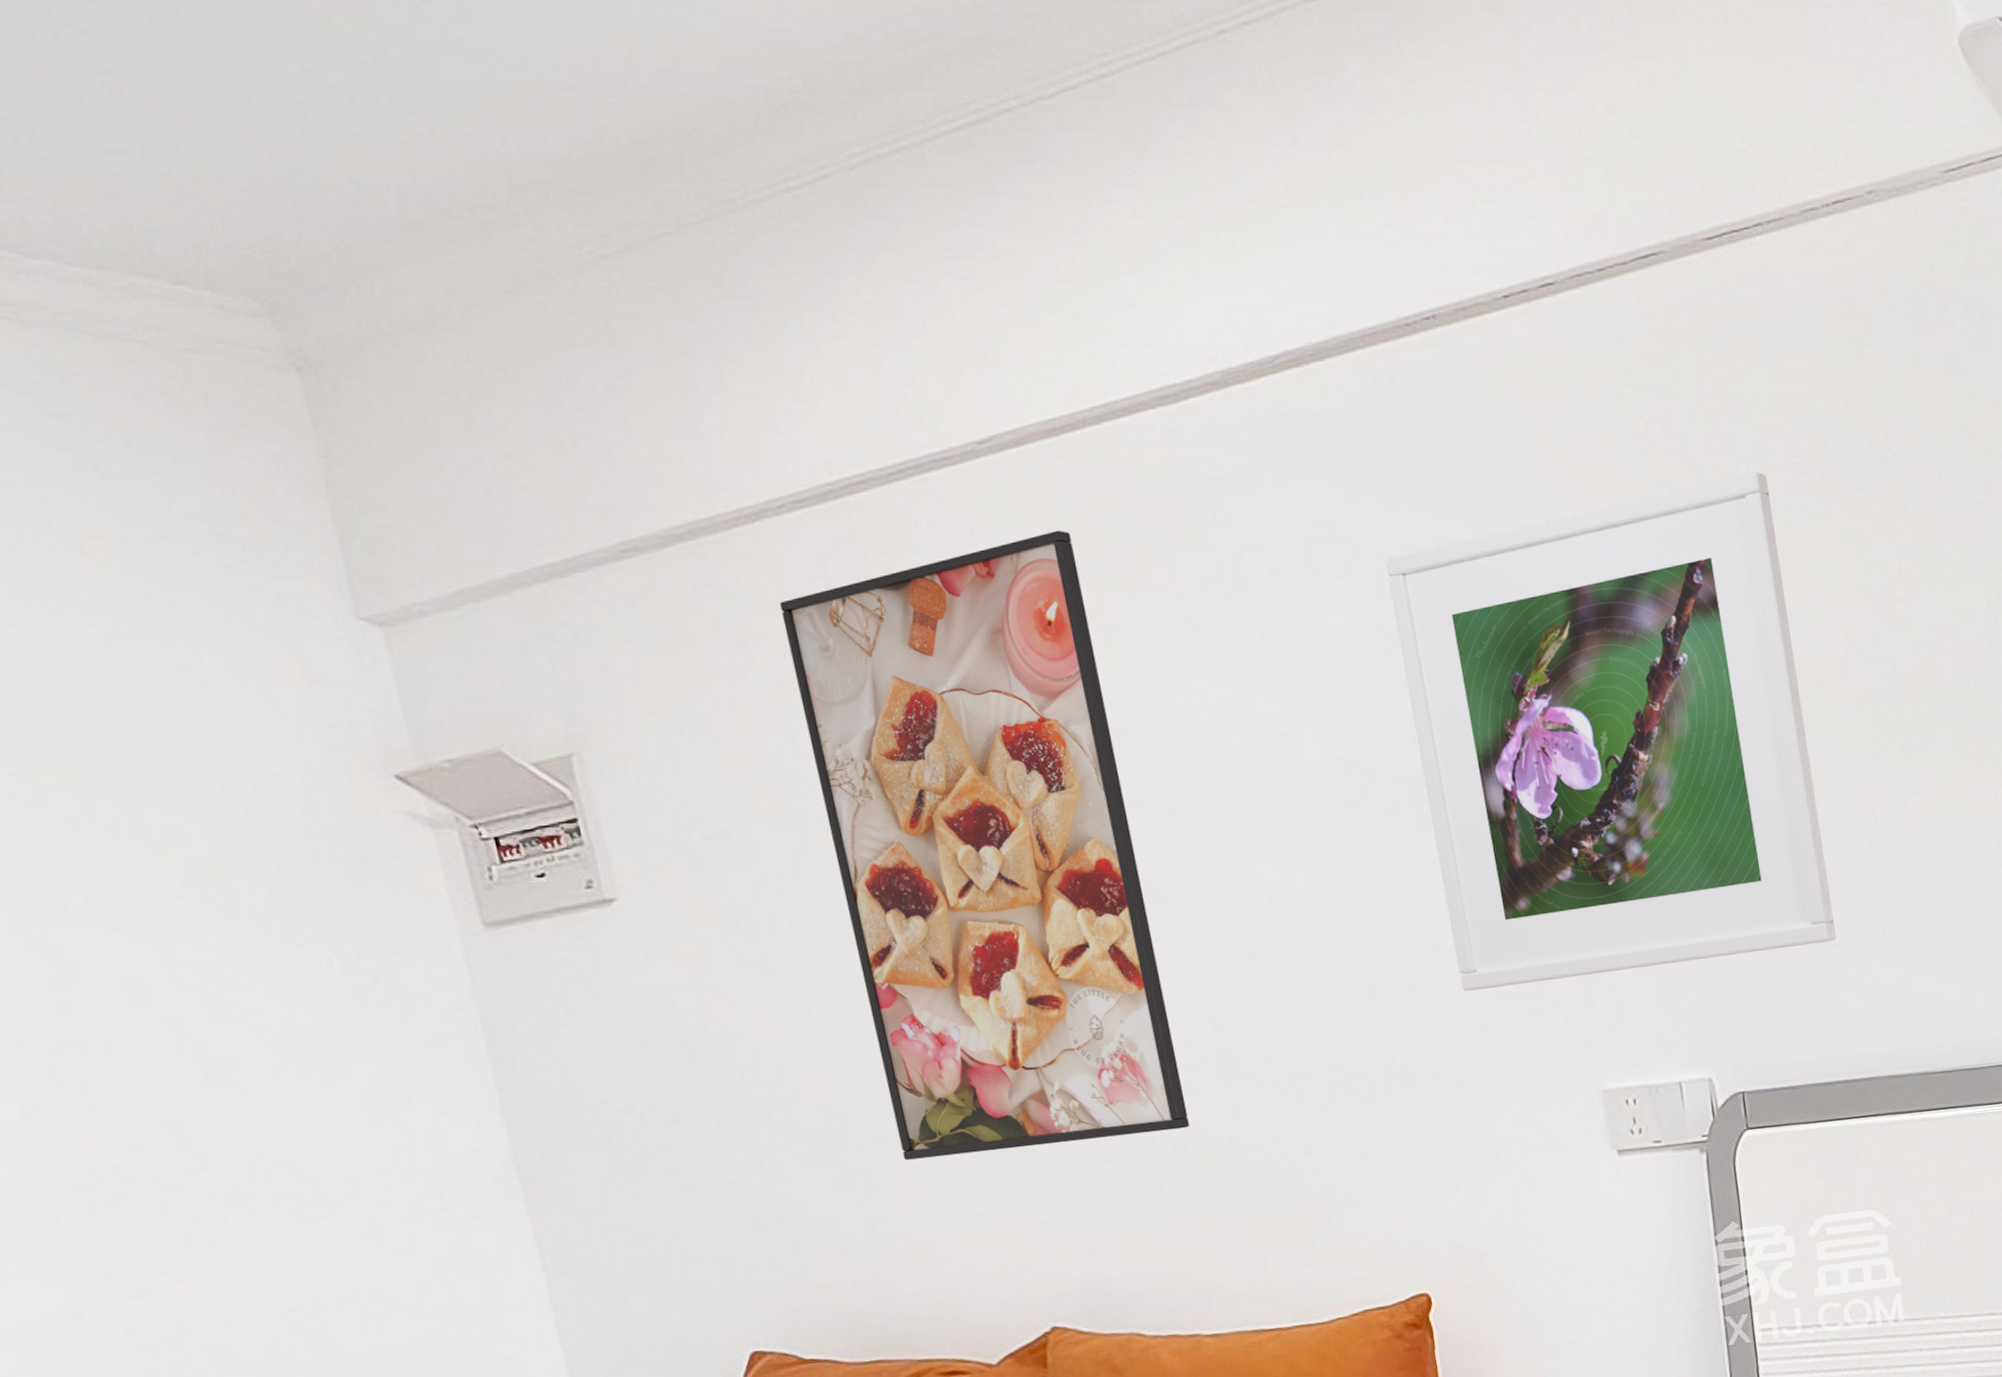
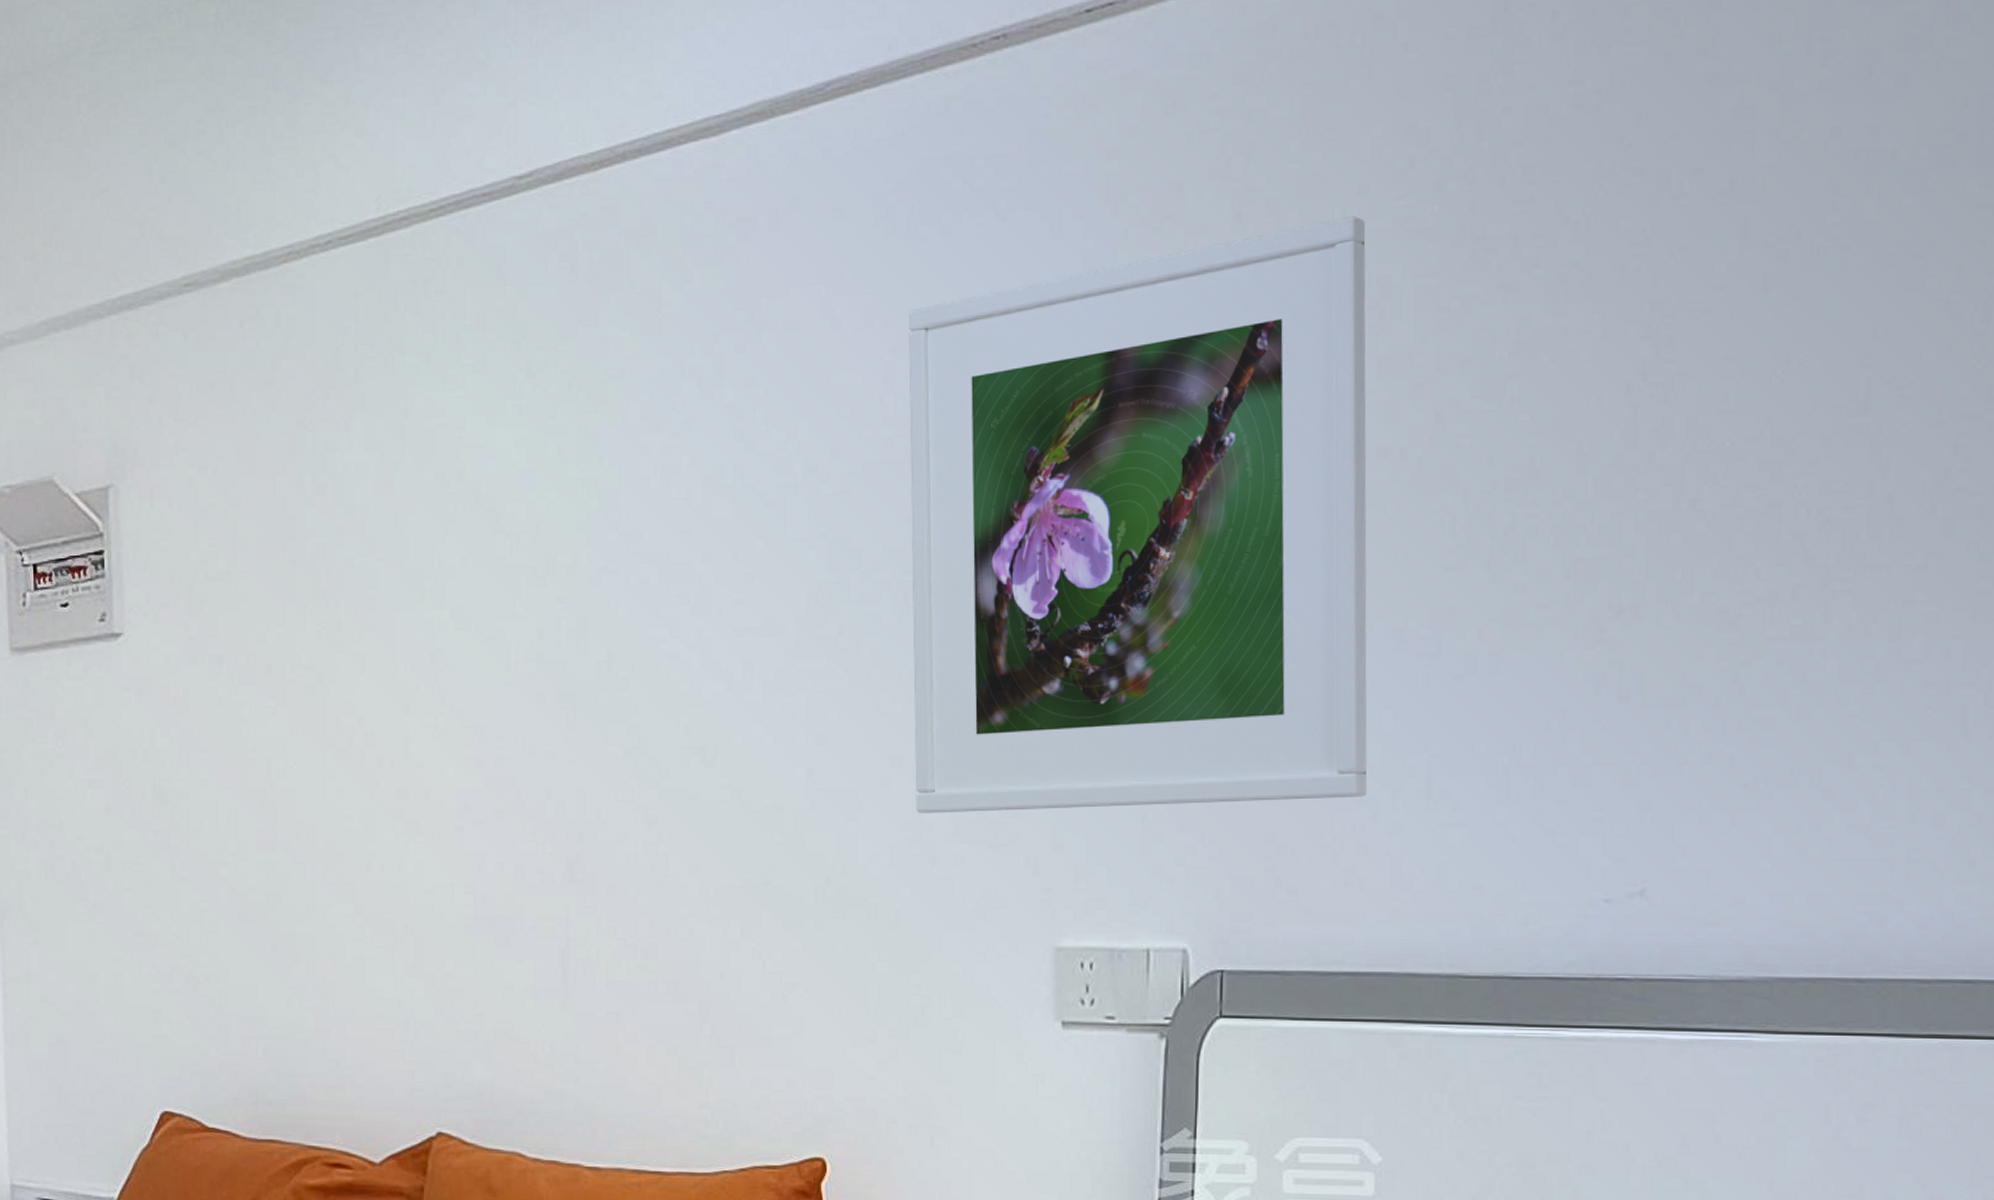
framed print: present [780,530,1189,1160] -> none [311,271,606,934]

